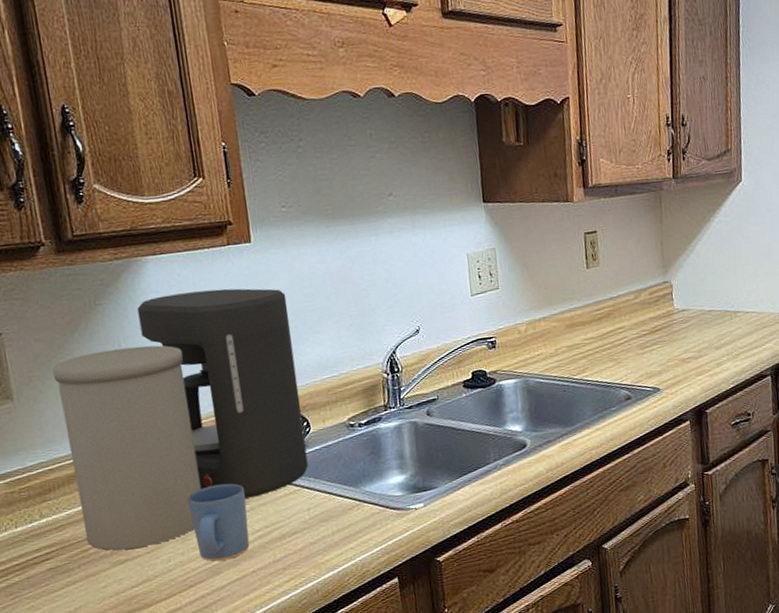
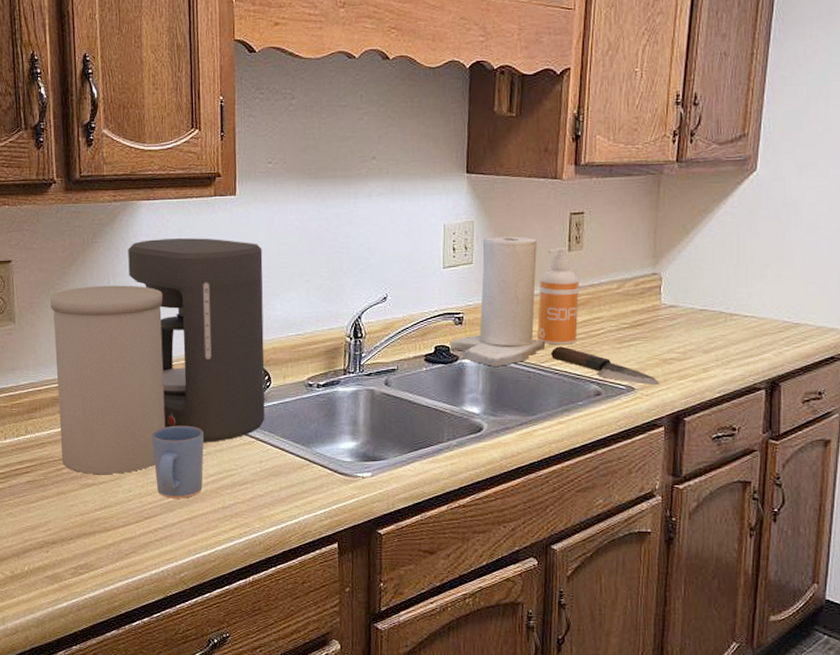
paper towel: none [485,258,576,386] -> present [449,236,546,368]
soap dispenser: none [563,265,604,358] -> present [537,247,579,345]
kitchen knife: none [581,358,682,385] -> present [550,346,660,386]

